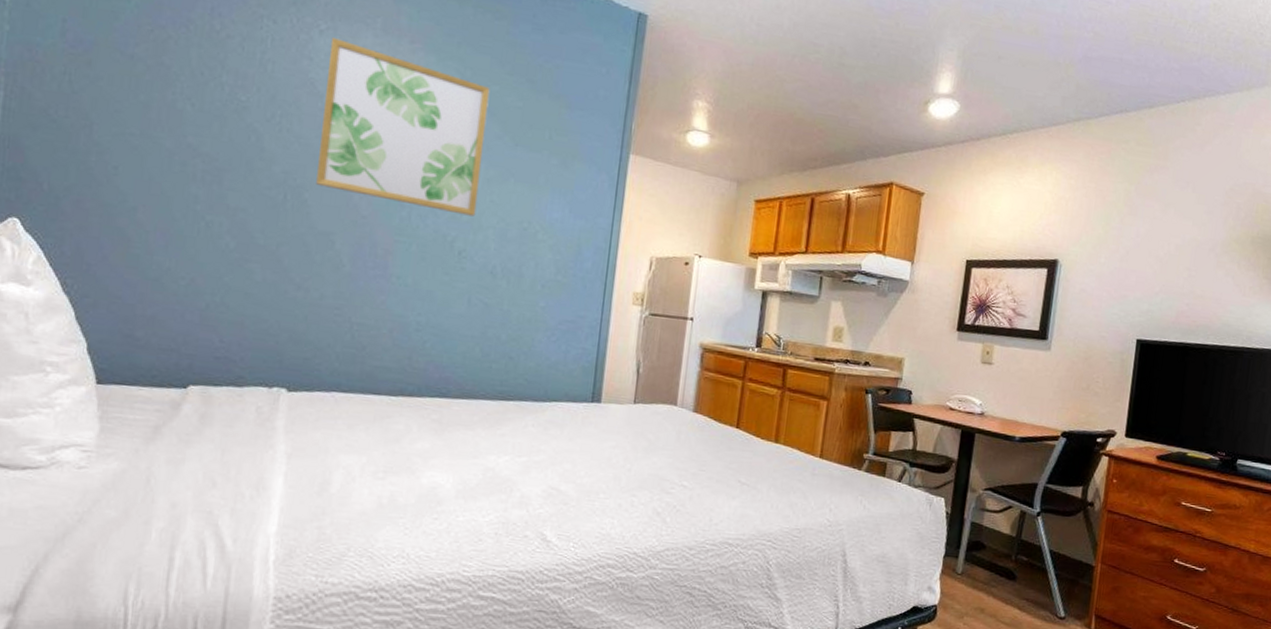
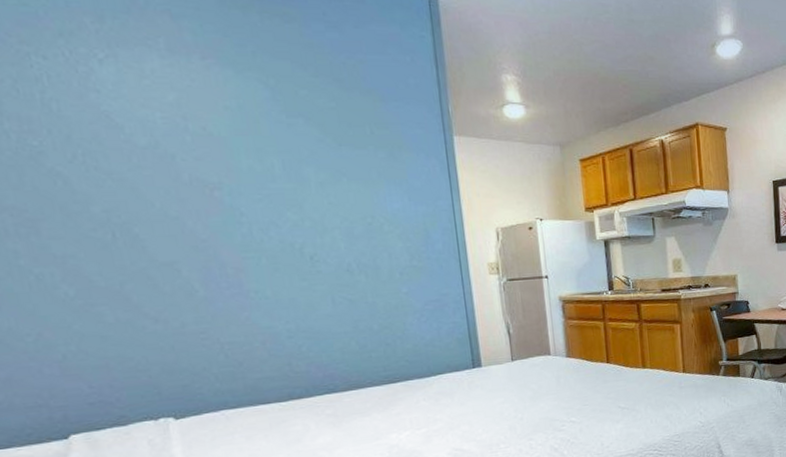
wall art: present [316,37,490,217] -> none [113,66,317,222]

